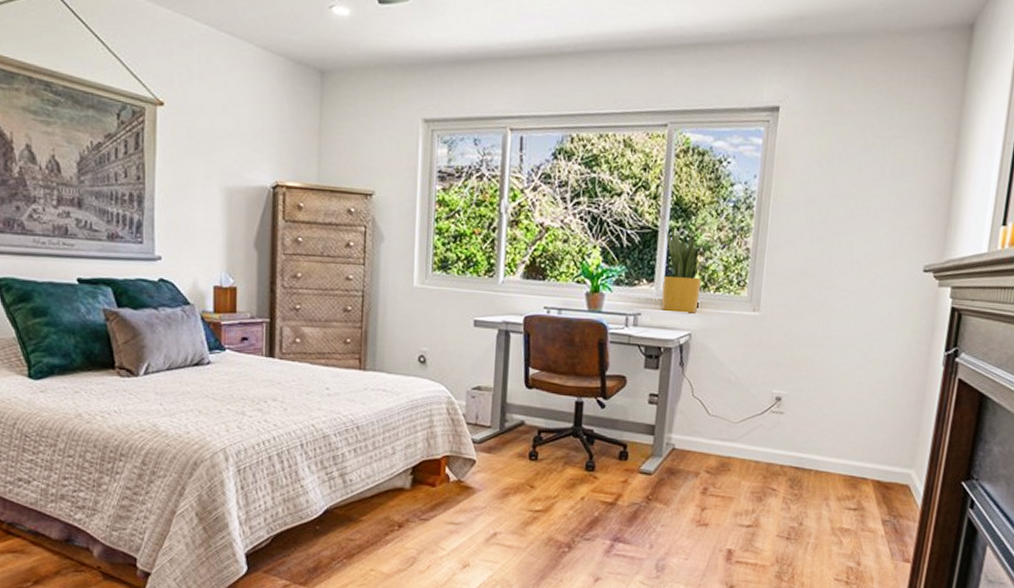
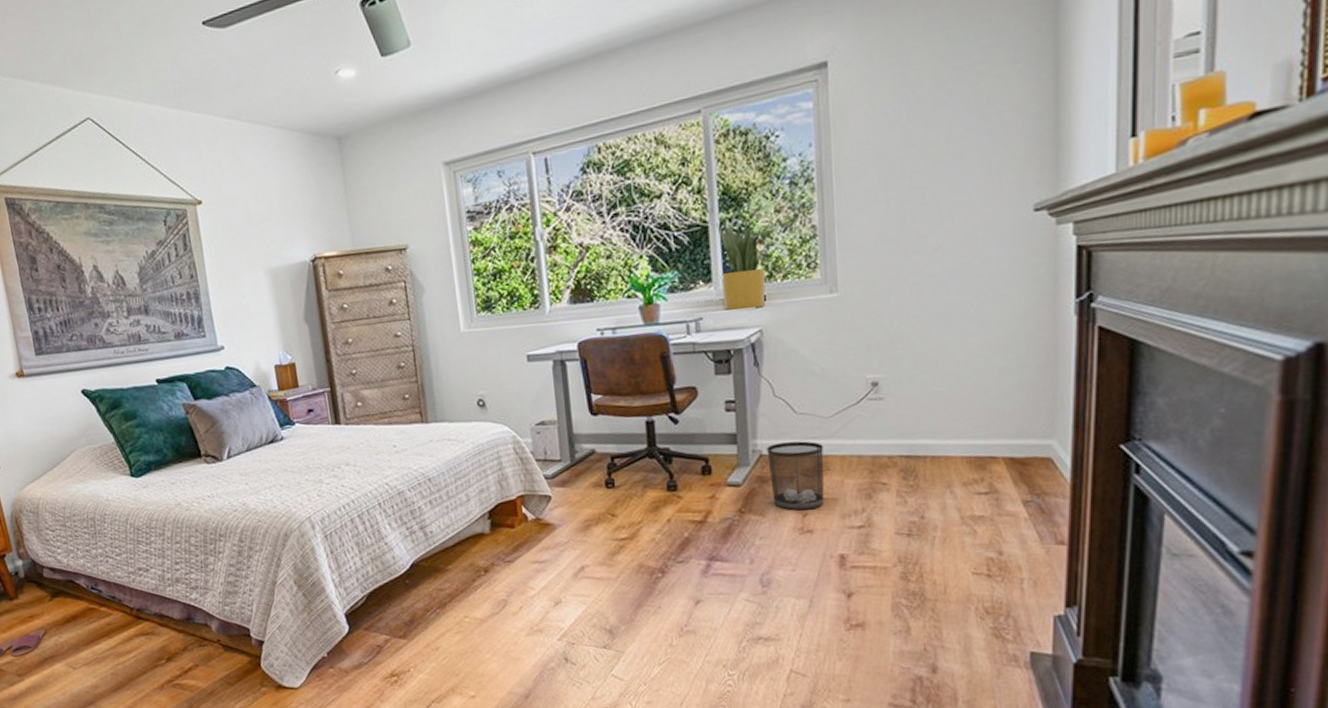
waste bin: none [678,440,728,505] -> present [767,441,824,511]

